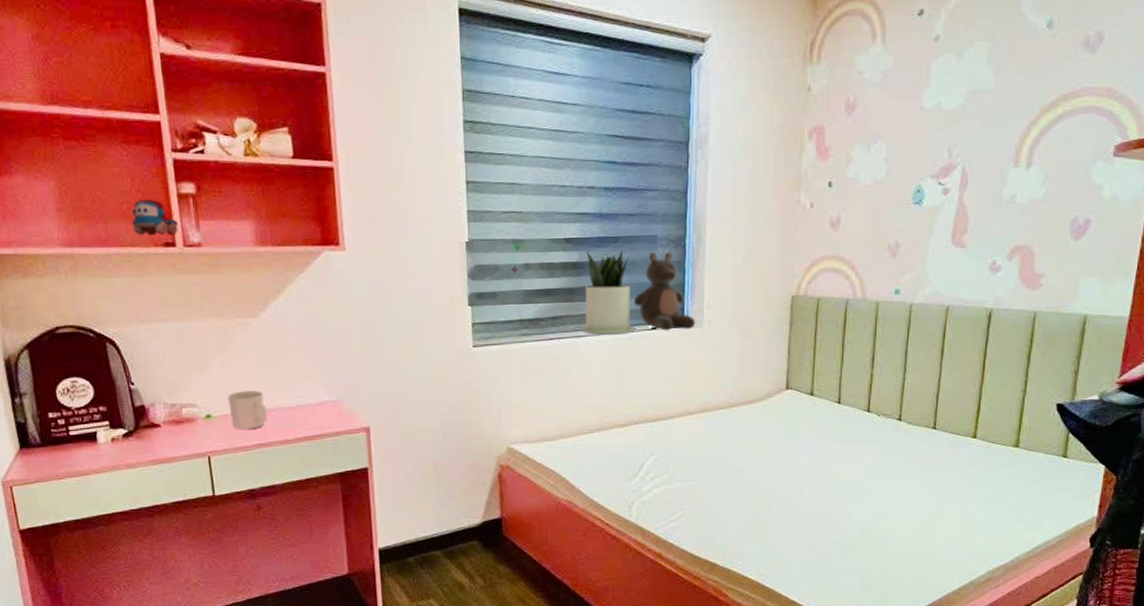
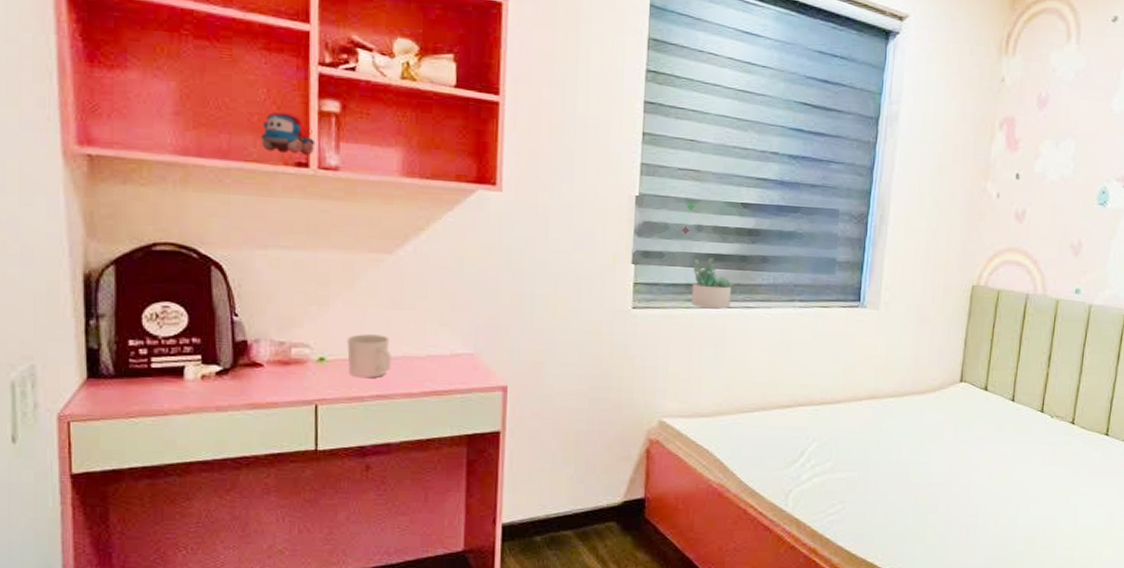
succulent plant: none [525,293,565,341] -> present [691,257,735,309]
planter: present [581,249,635,336] -> none [751,218,808,310]
stuffed bear: present [633,252,696,331] -> none [808,226,872,310]

